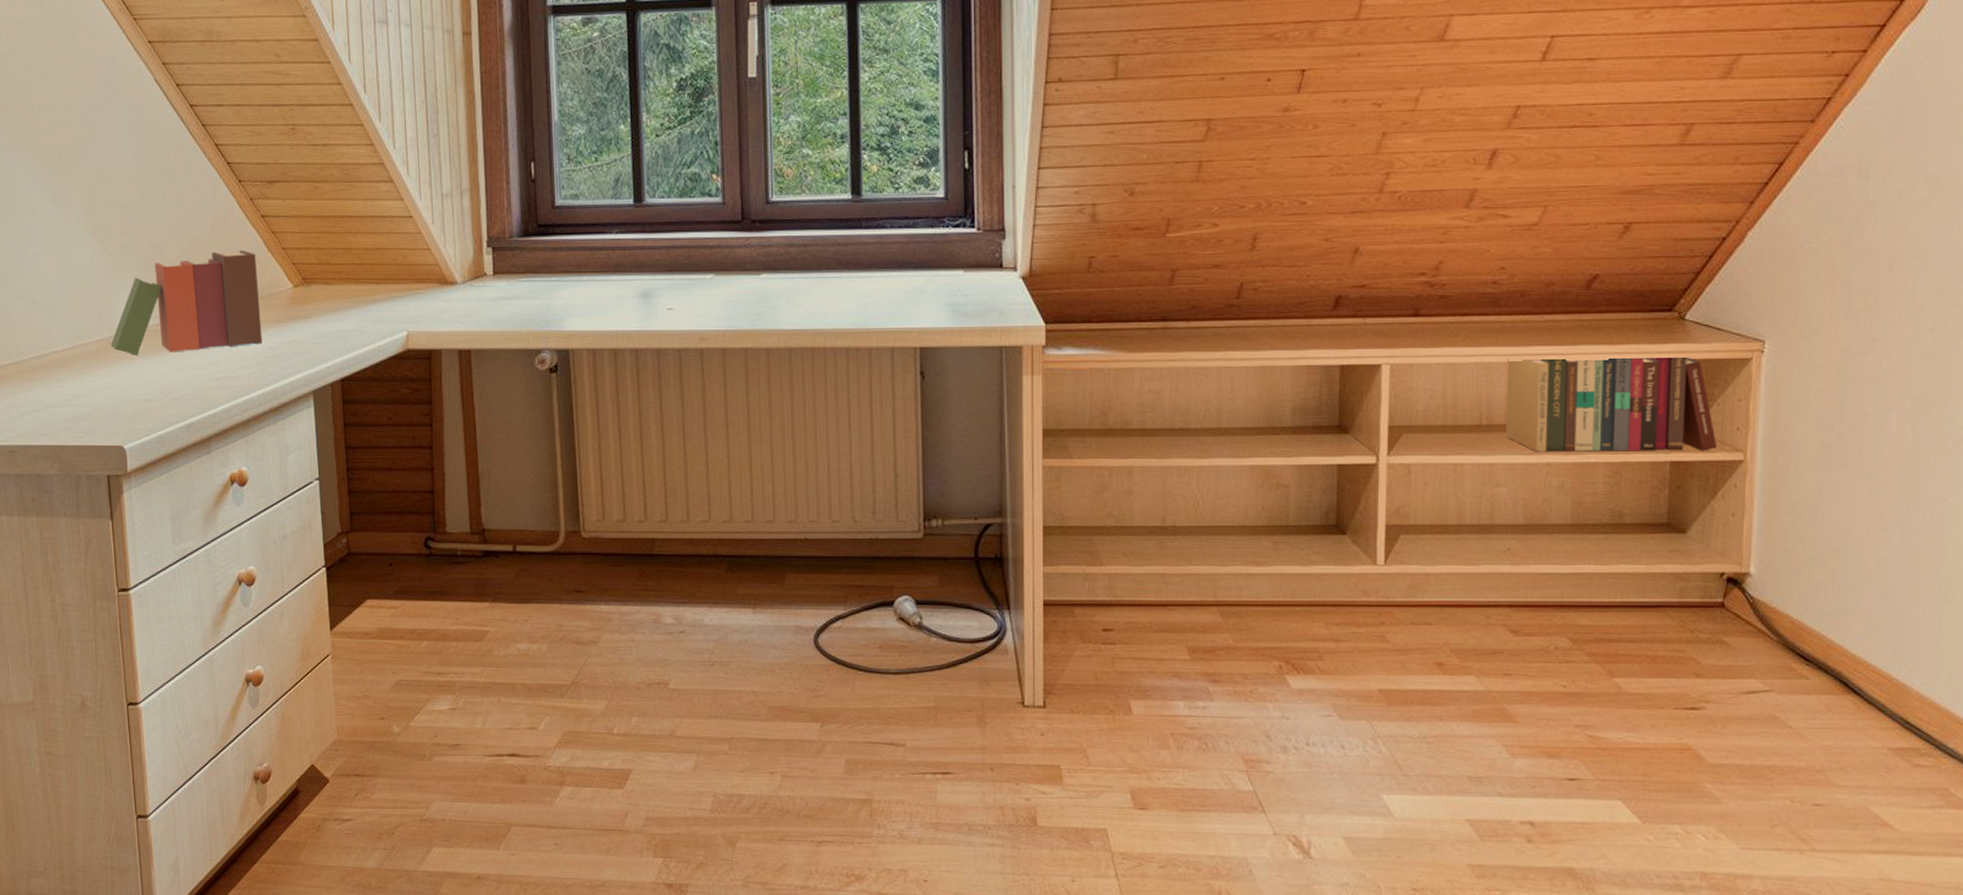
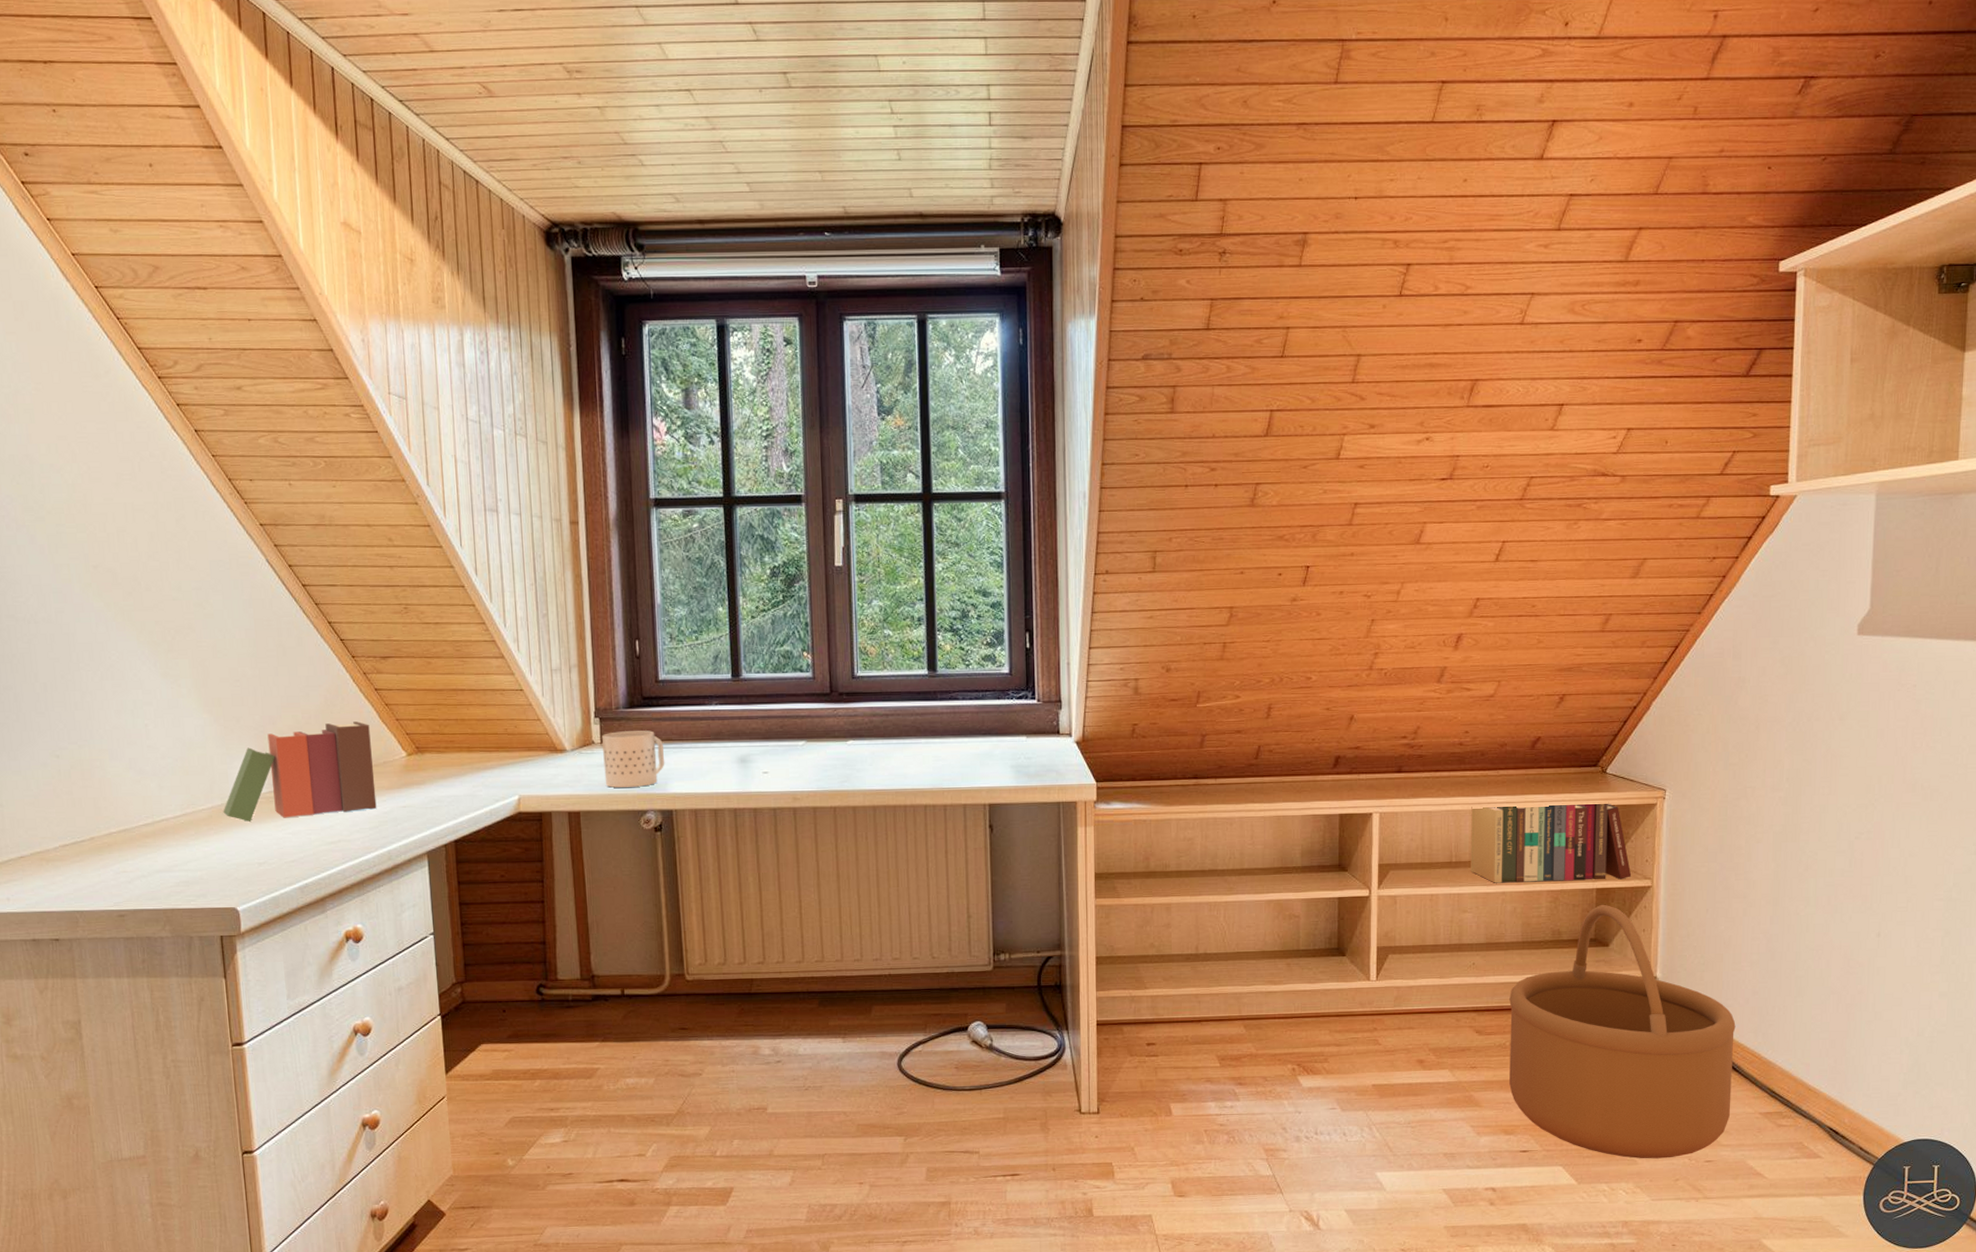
mug: none [494,261,562,324] -> present [601,730,665,788]
basket: none [1553,481,1857,798] -> present [1509,904,1736,1159]

